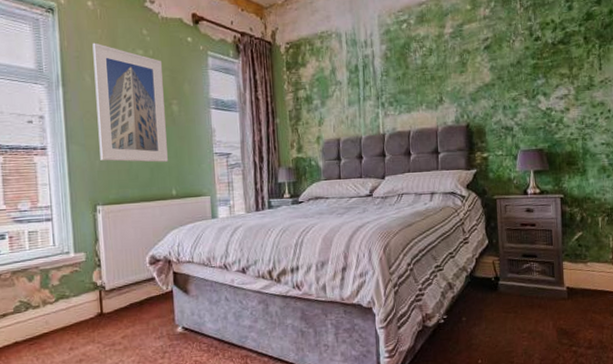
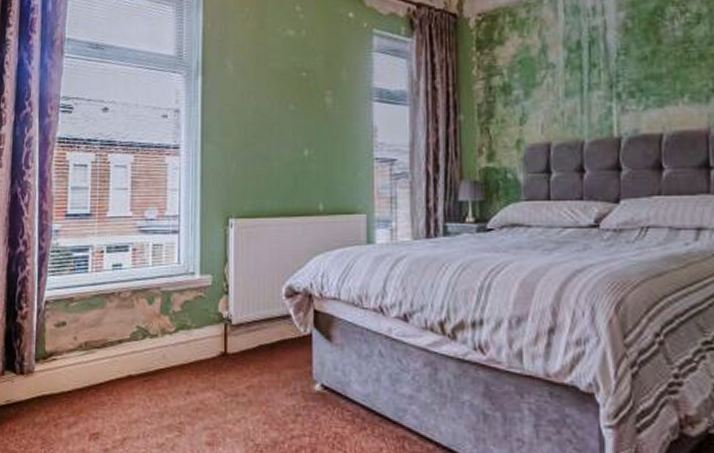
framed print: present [92,42,168,163] -> none [237,23,316,168]

